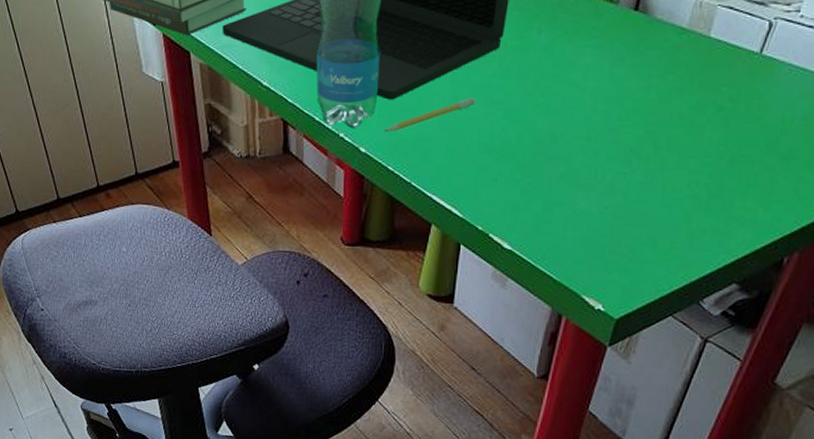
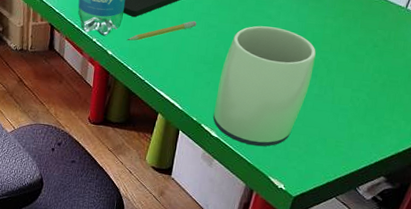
mug: none [503,96,638,257] -> present [213,25,316,147]

